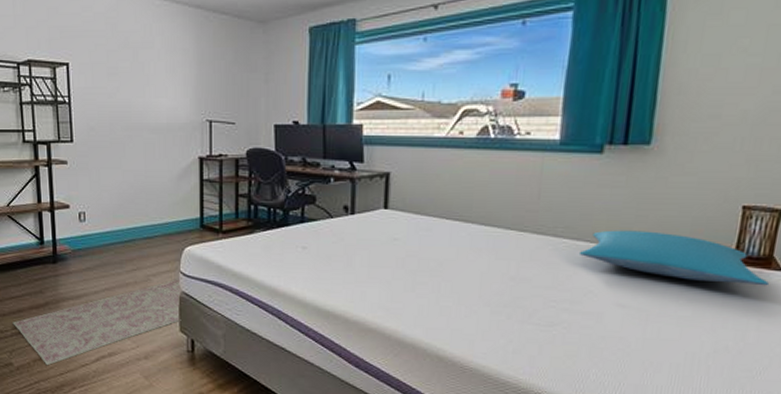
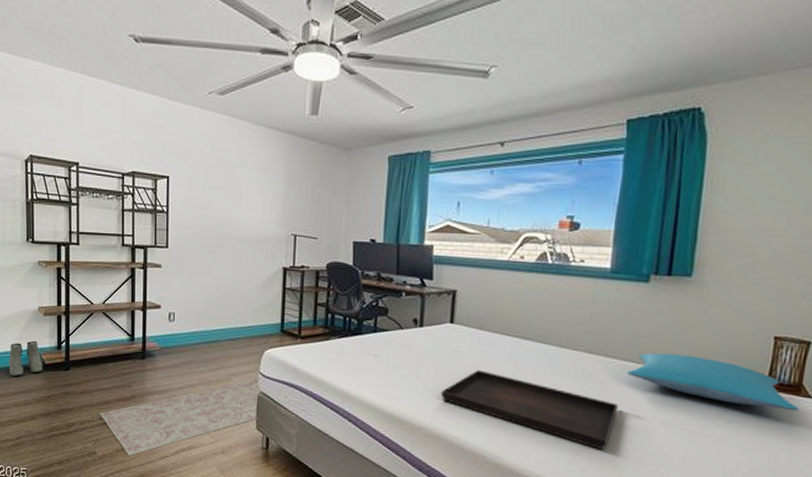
serving tray: none [376,258,571,336] -> present [440,370,619,450]

